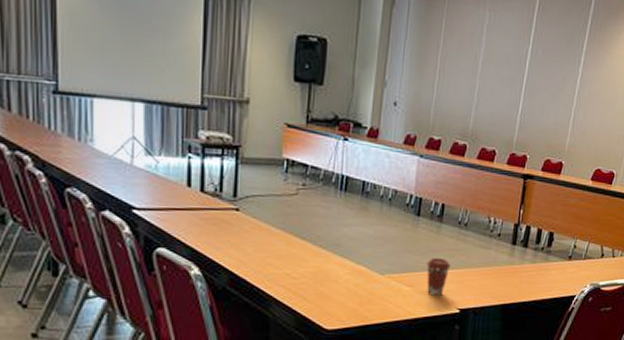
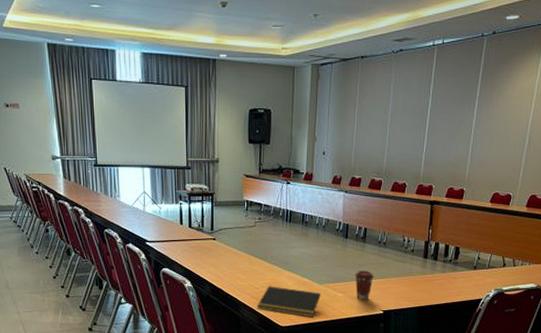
notepad: none [294,275,382,317] -> present [257,286,321,317]

